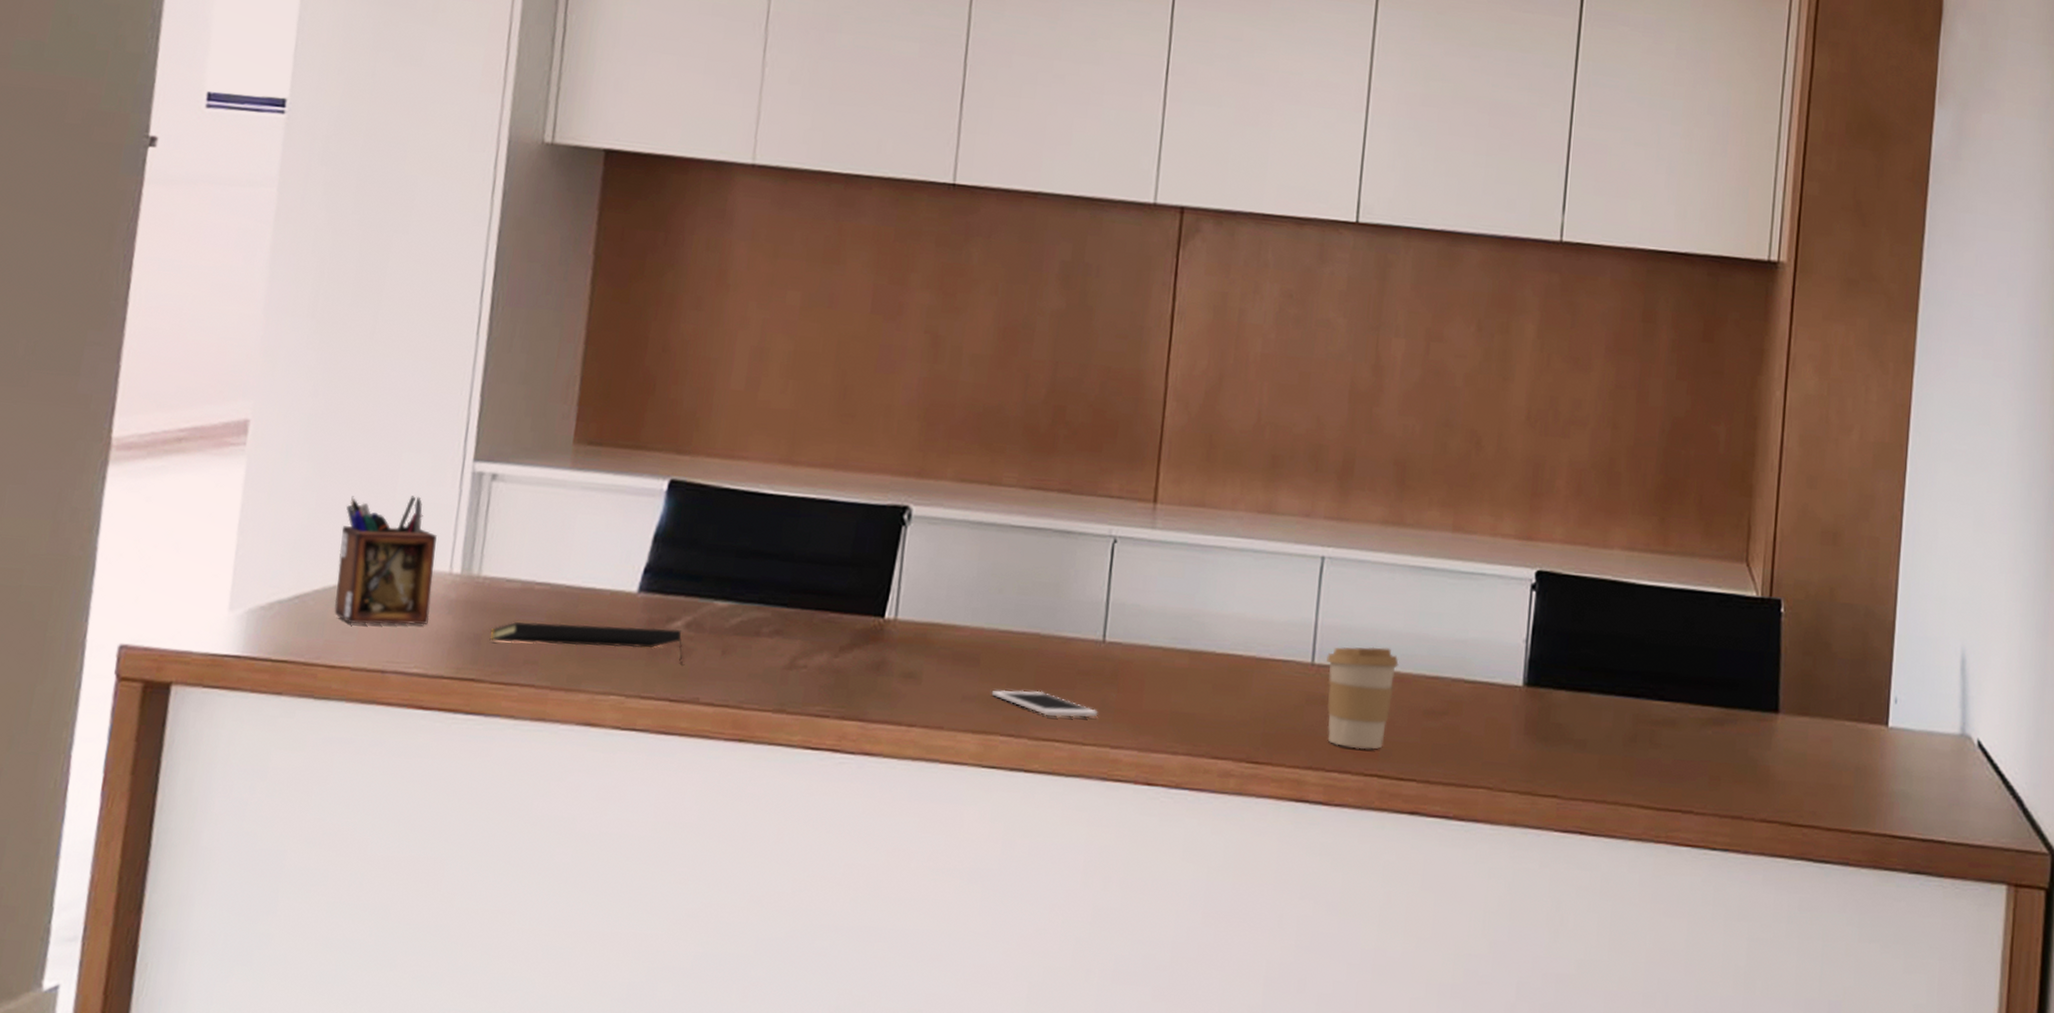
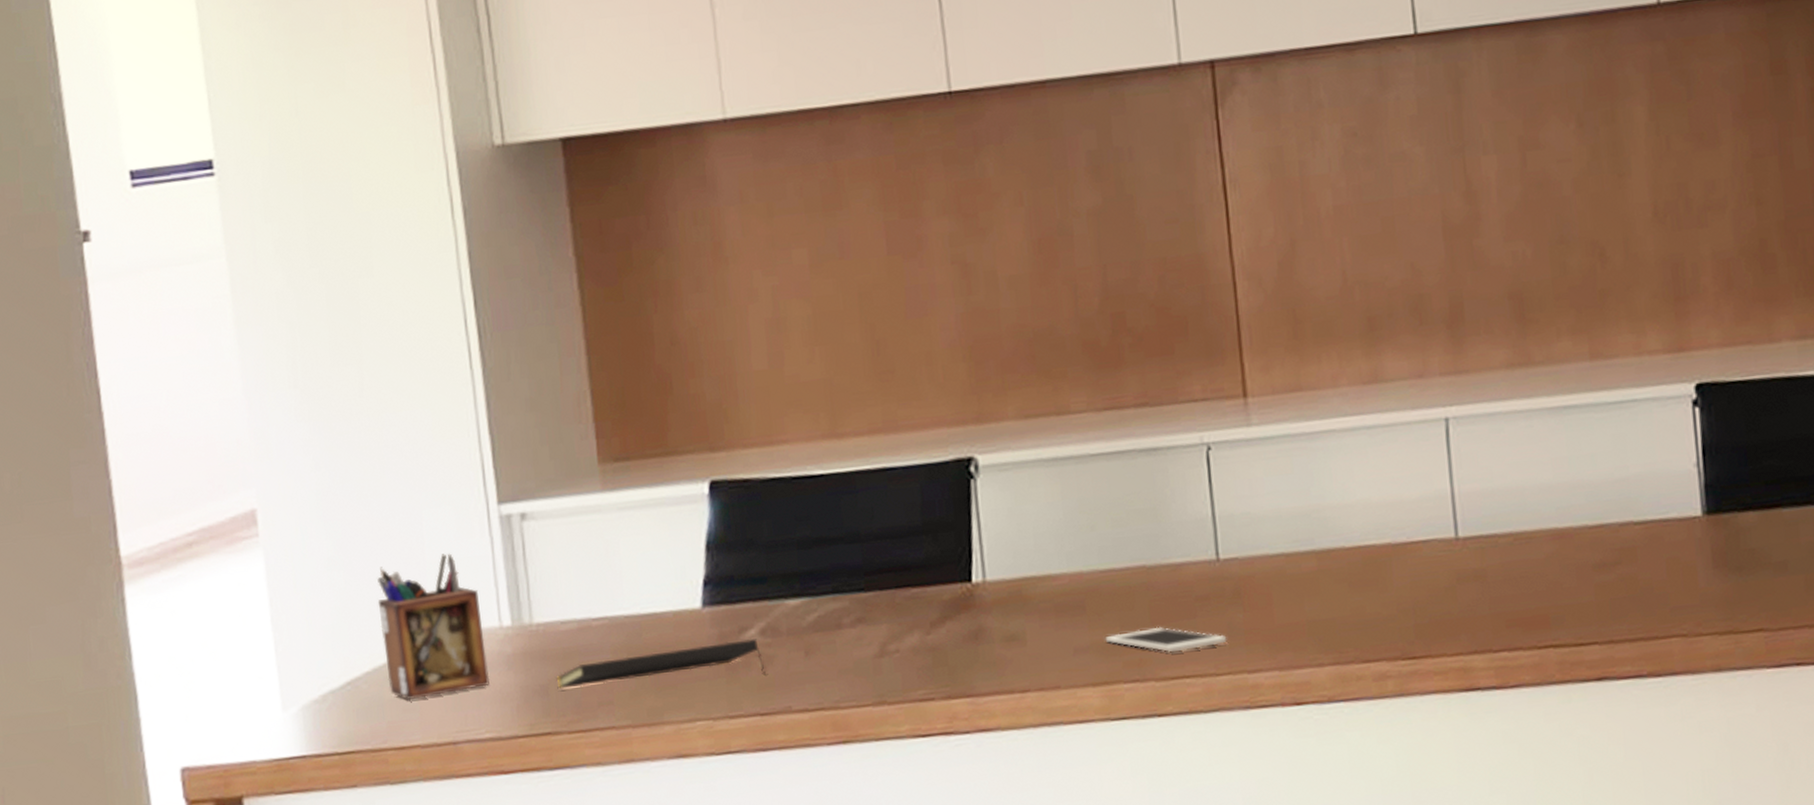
coffee cup: present [1327,647,1399,749] -> none [1471,504,1555,622]

